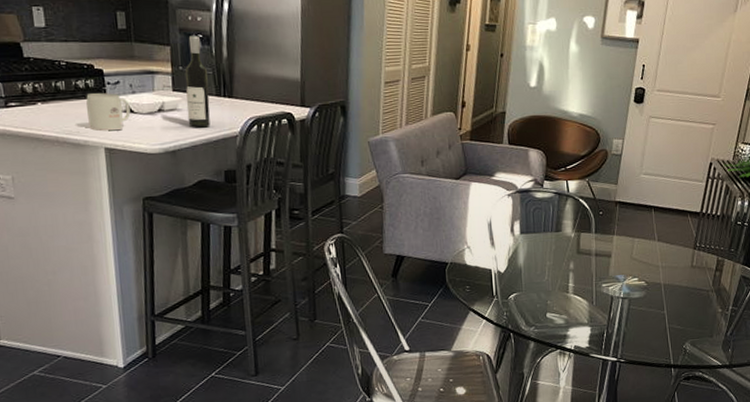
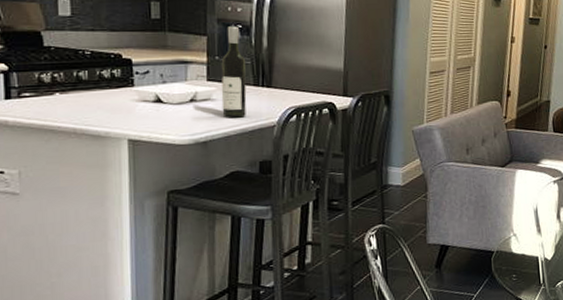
mug: present [86,93,131,132] -> none [110,83,160,123]

